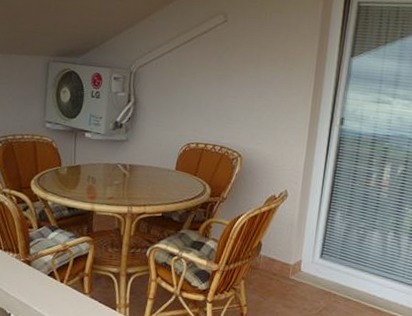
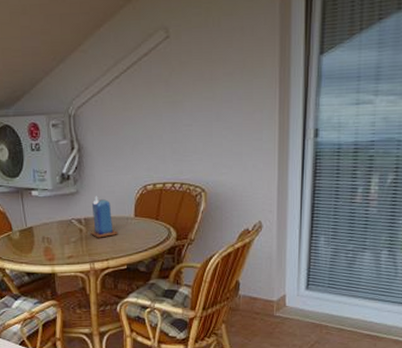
candle: none [132,146,159,185] -> present [90,196,119,238]

